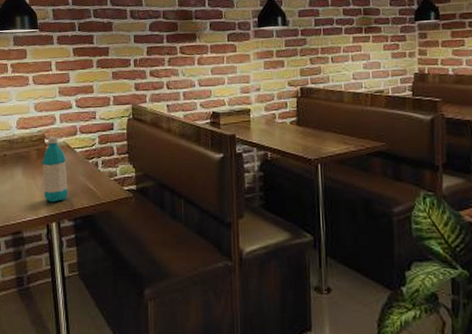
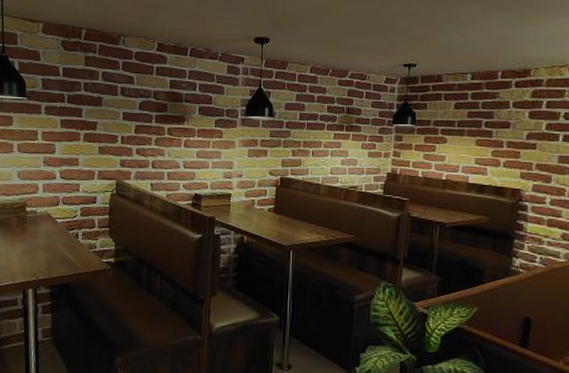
water bottle: present [42,136,68,203] -> none [22,205,47,270]

